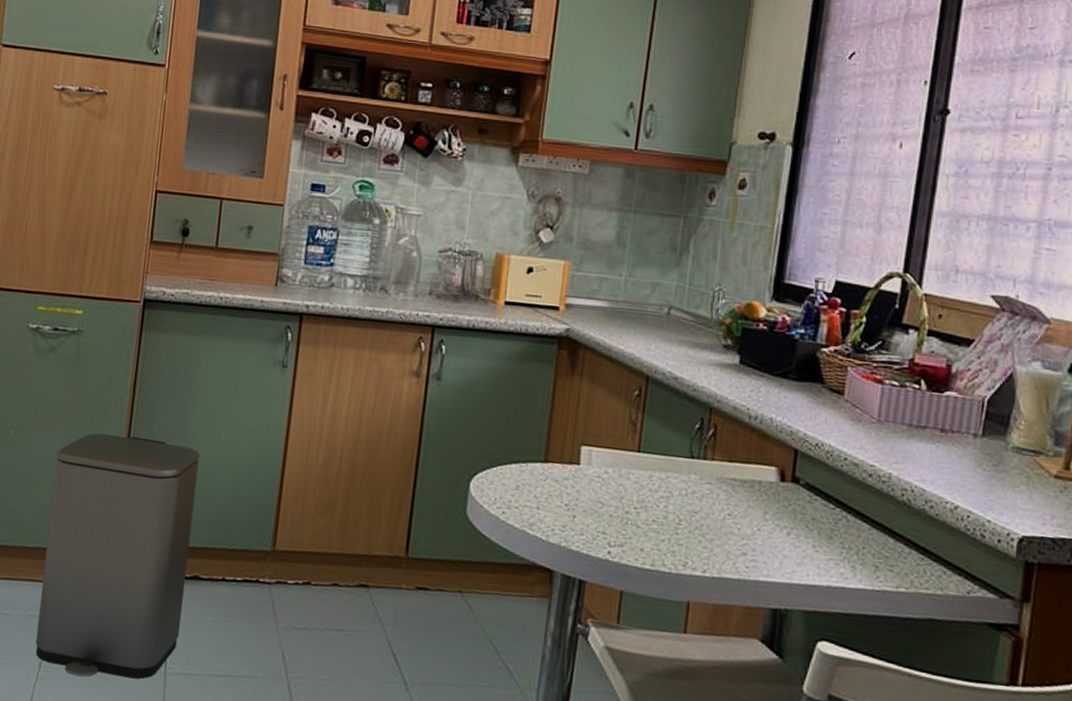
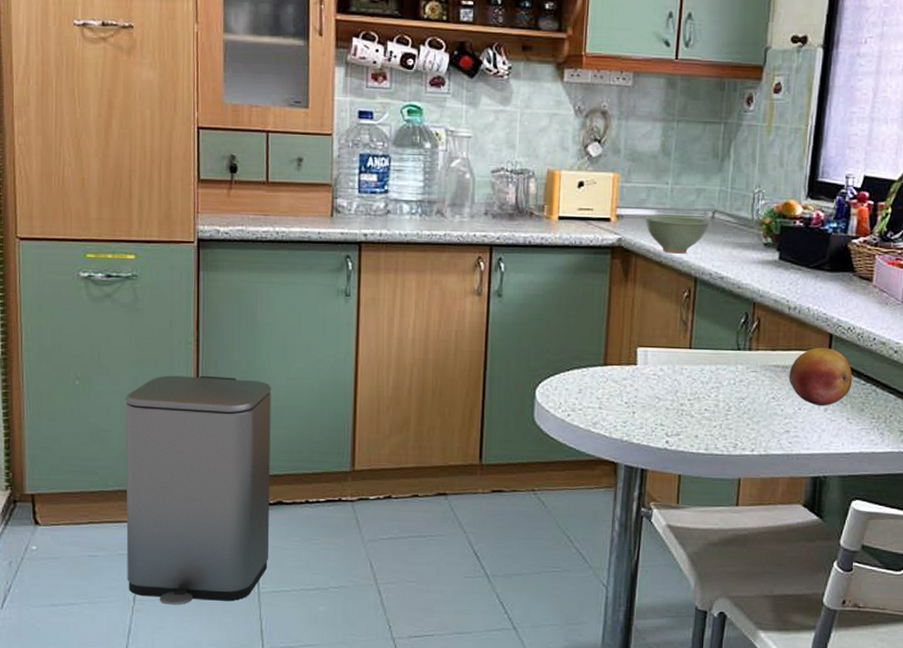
bowl: none [595,306,665,350] -> present [645,214,710,254]
fruit: none [747,463,820,529] -> present [788,347,853,406]

